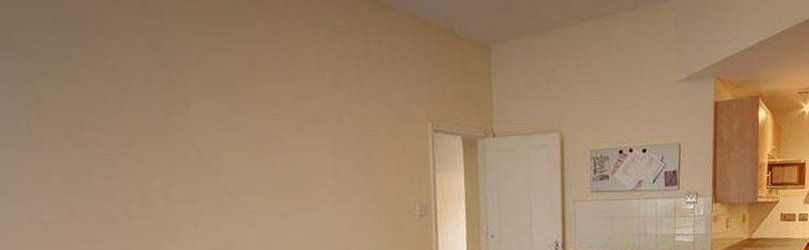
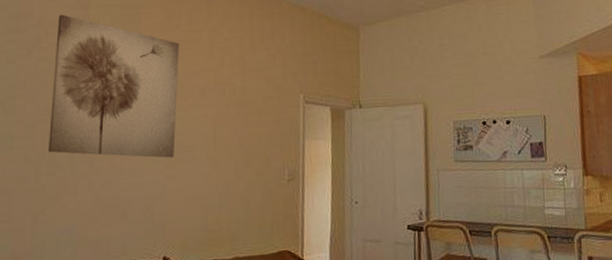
wall art: none [123,22,291,196] -> present [47,14,179,158]

